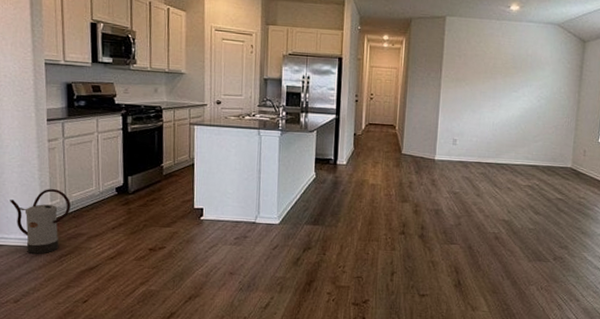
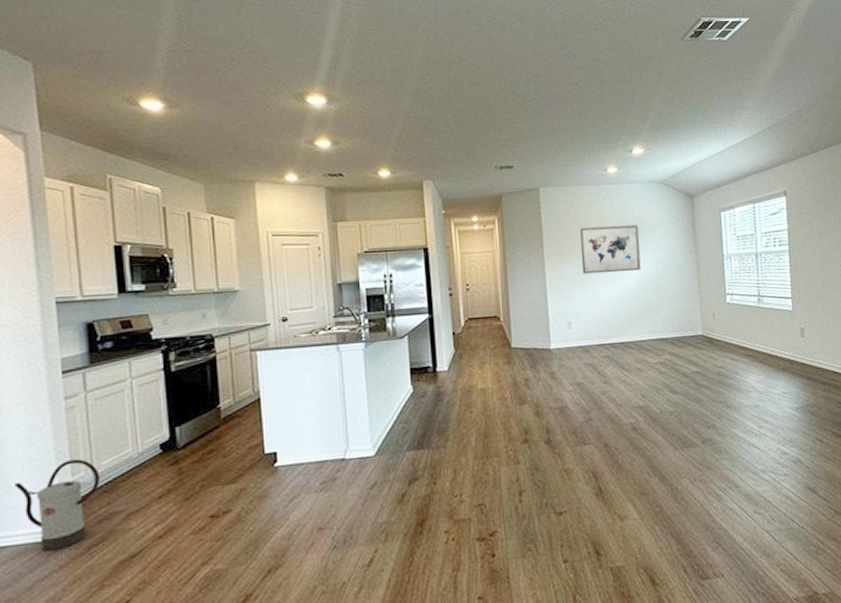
wall art: none [473,57,531,103] -> present [579,225,641,275]

